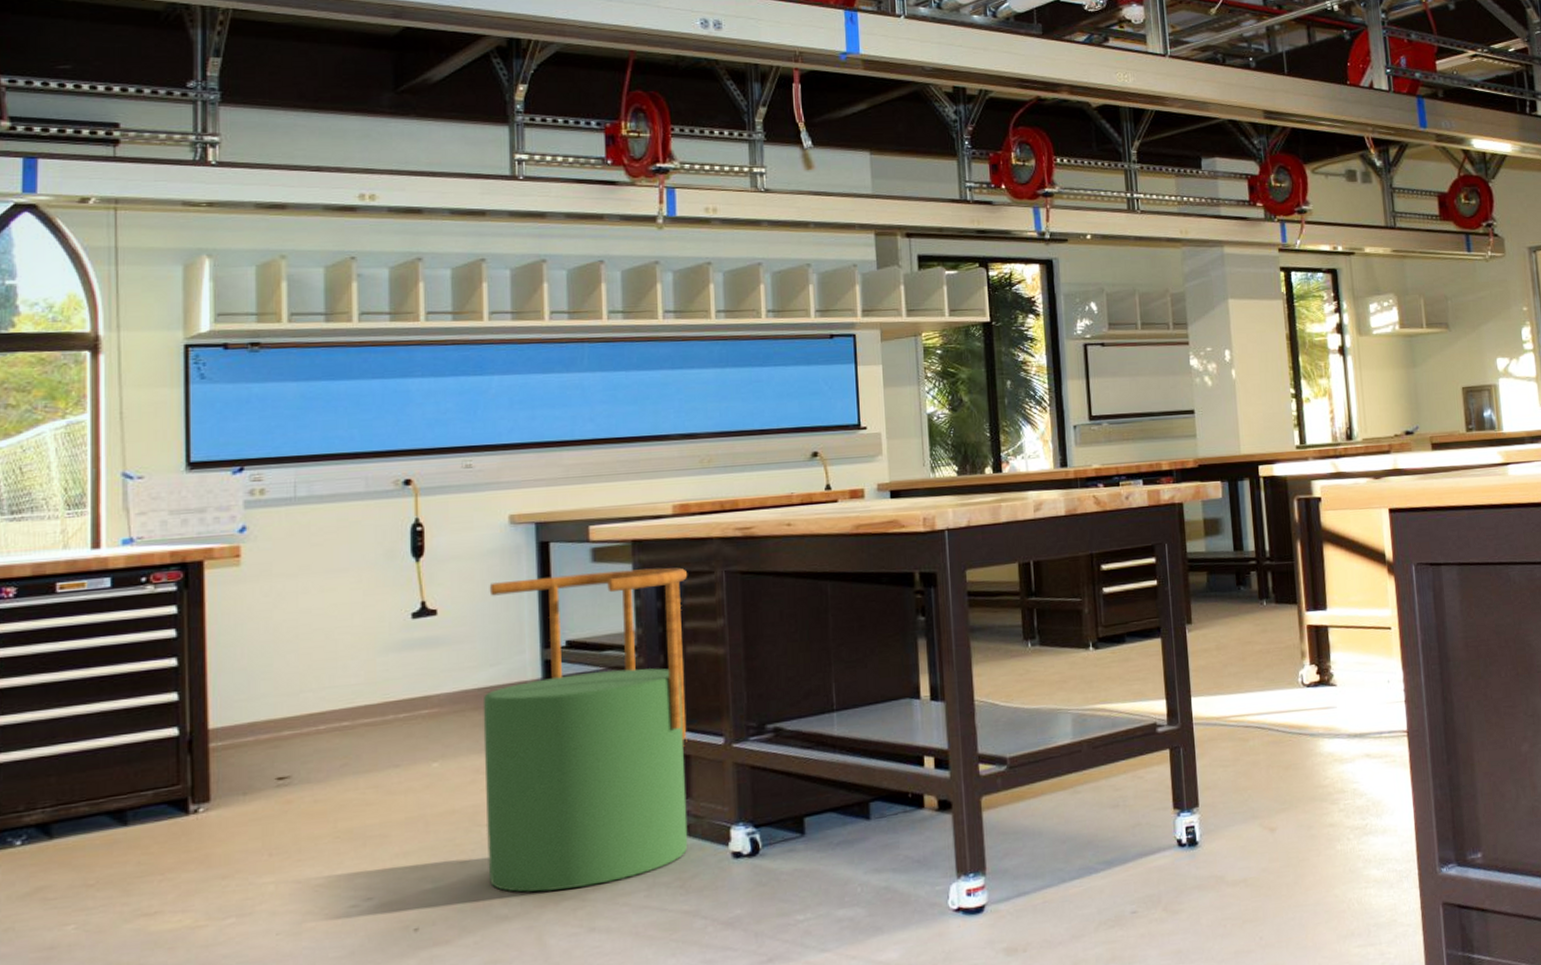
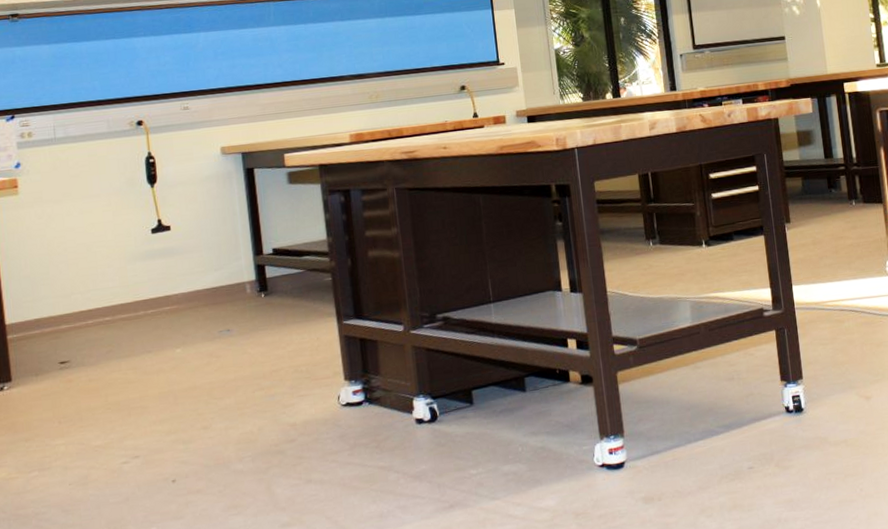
stool: present [483,567,688,892] -> none [209,186,380,452]

